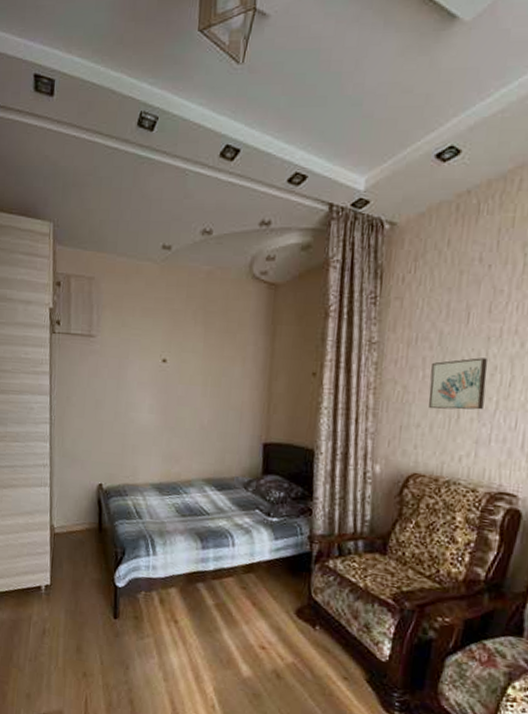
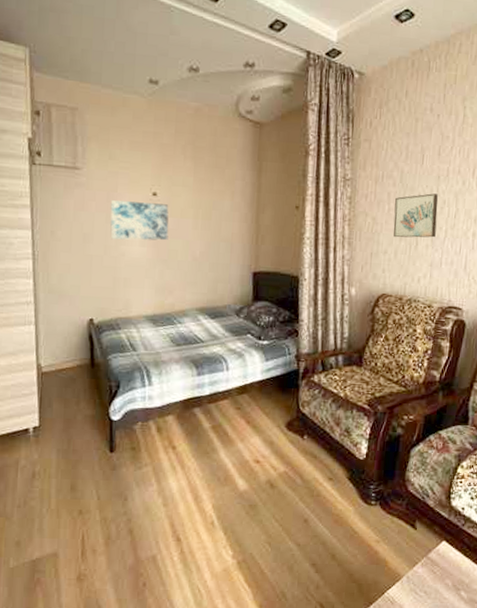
wall art: none [121,367,178,408] -> present [110,200,169,241]

